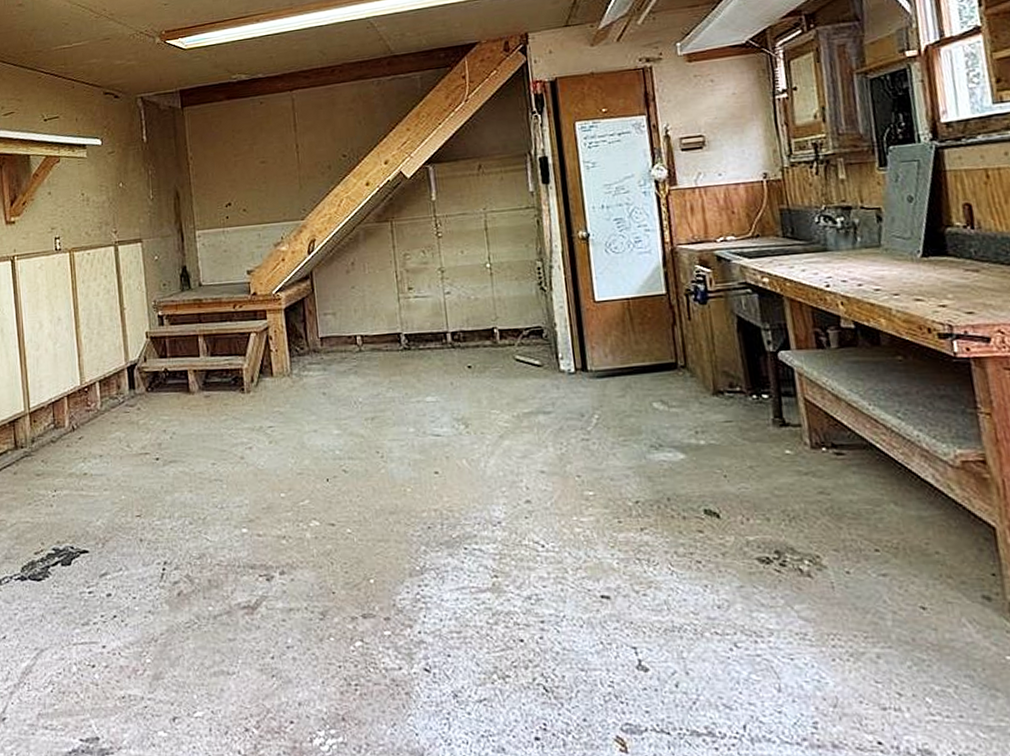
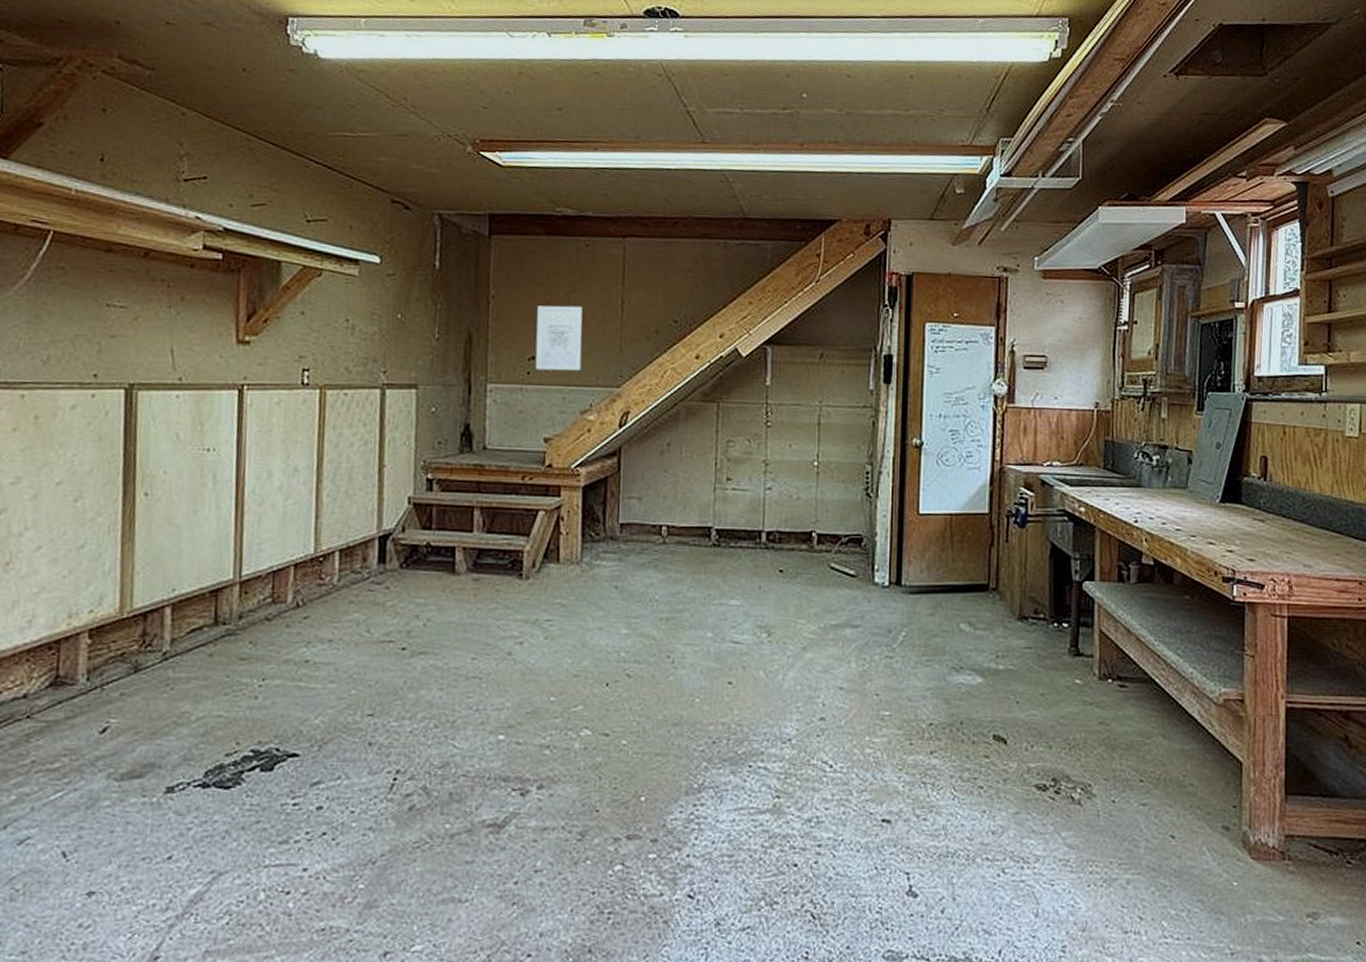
wall art: none [228,154,270,214] -> present [535,305,583,371]

